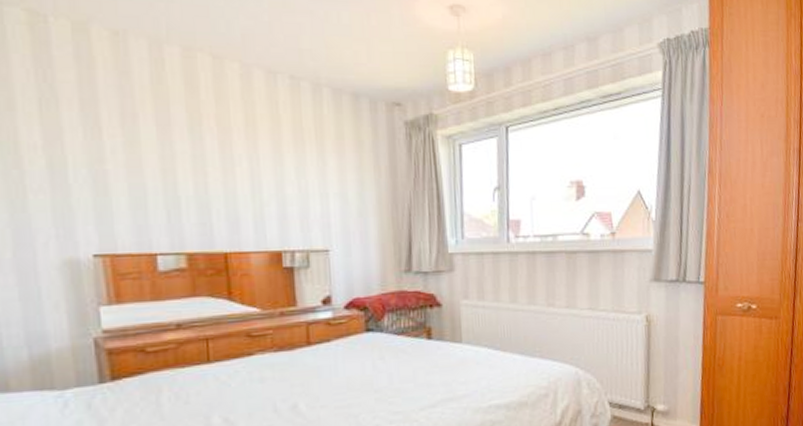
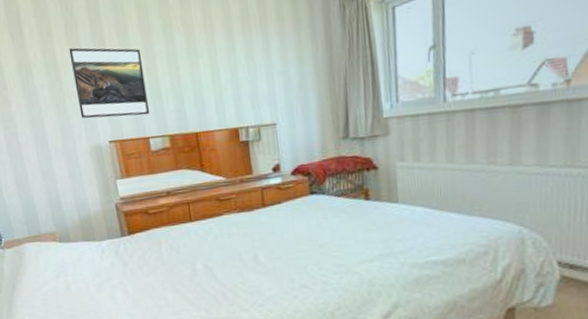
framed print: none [41,130,161,226] -> present [69,47,150,119]

